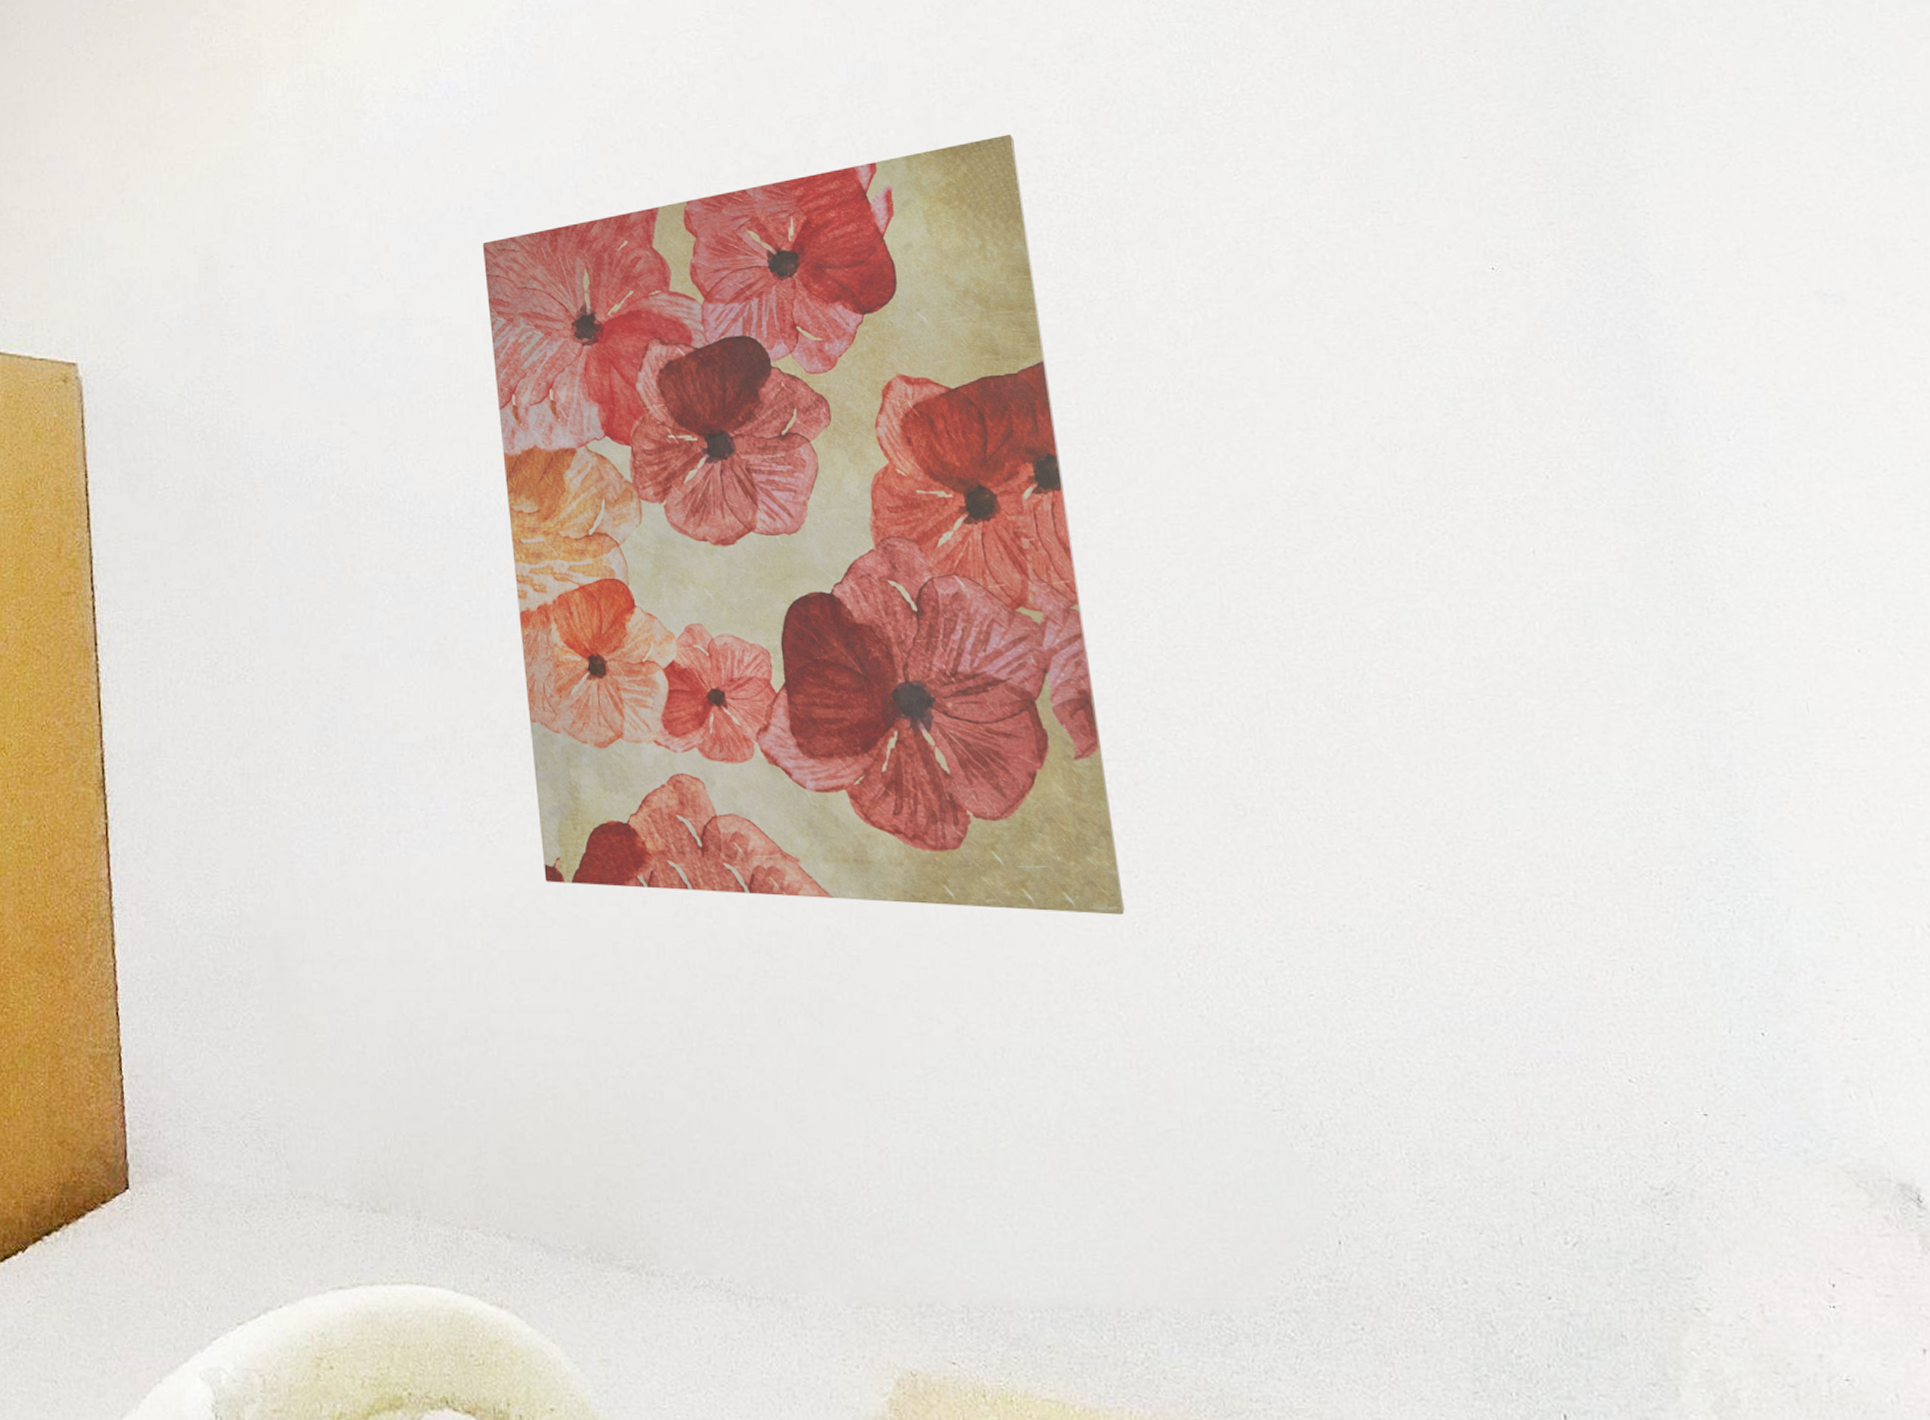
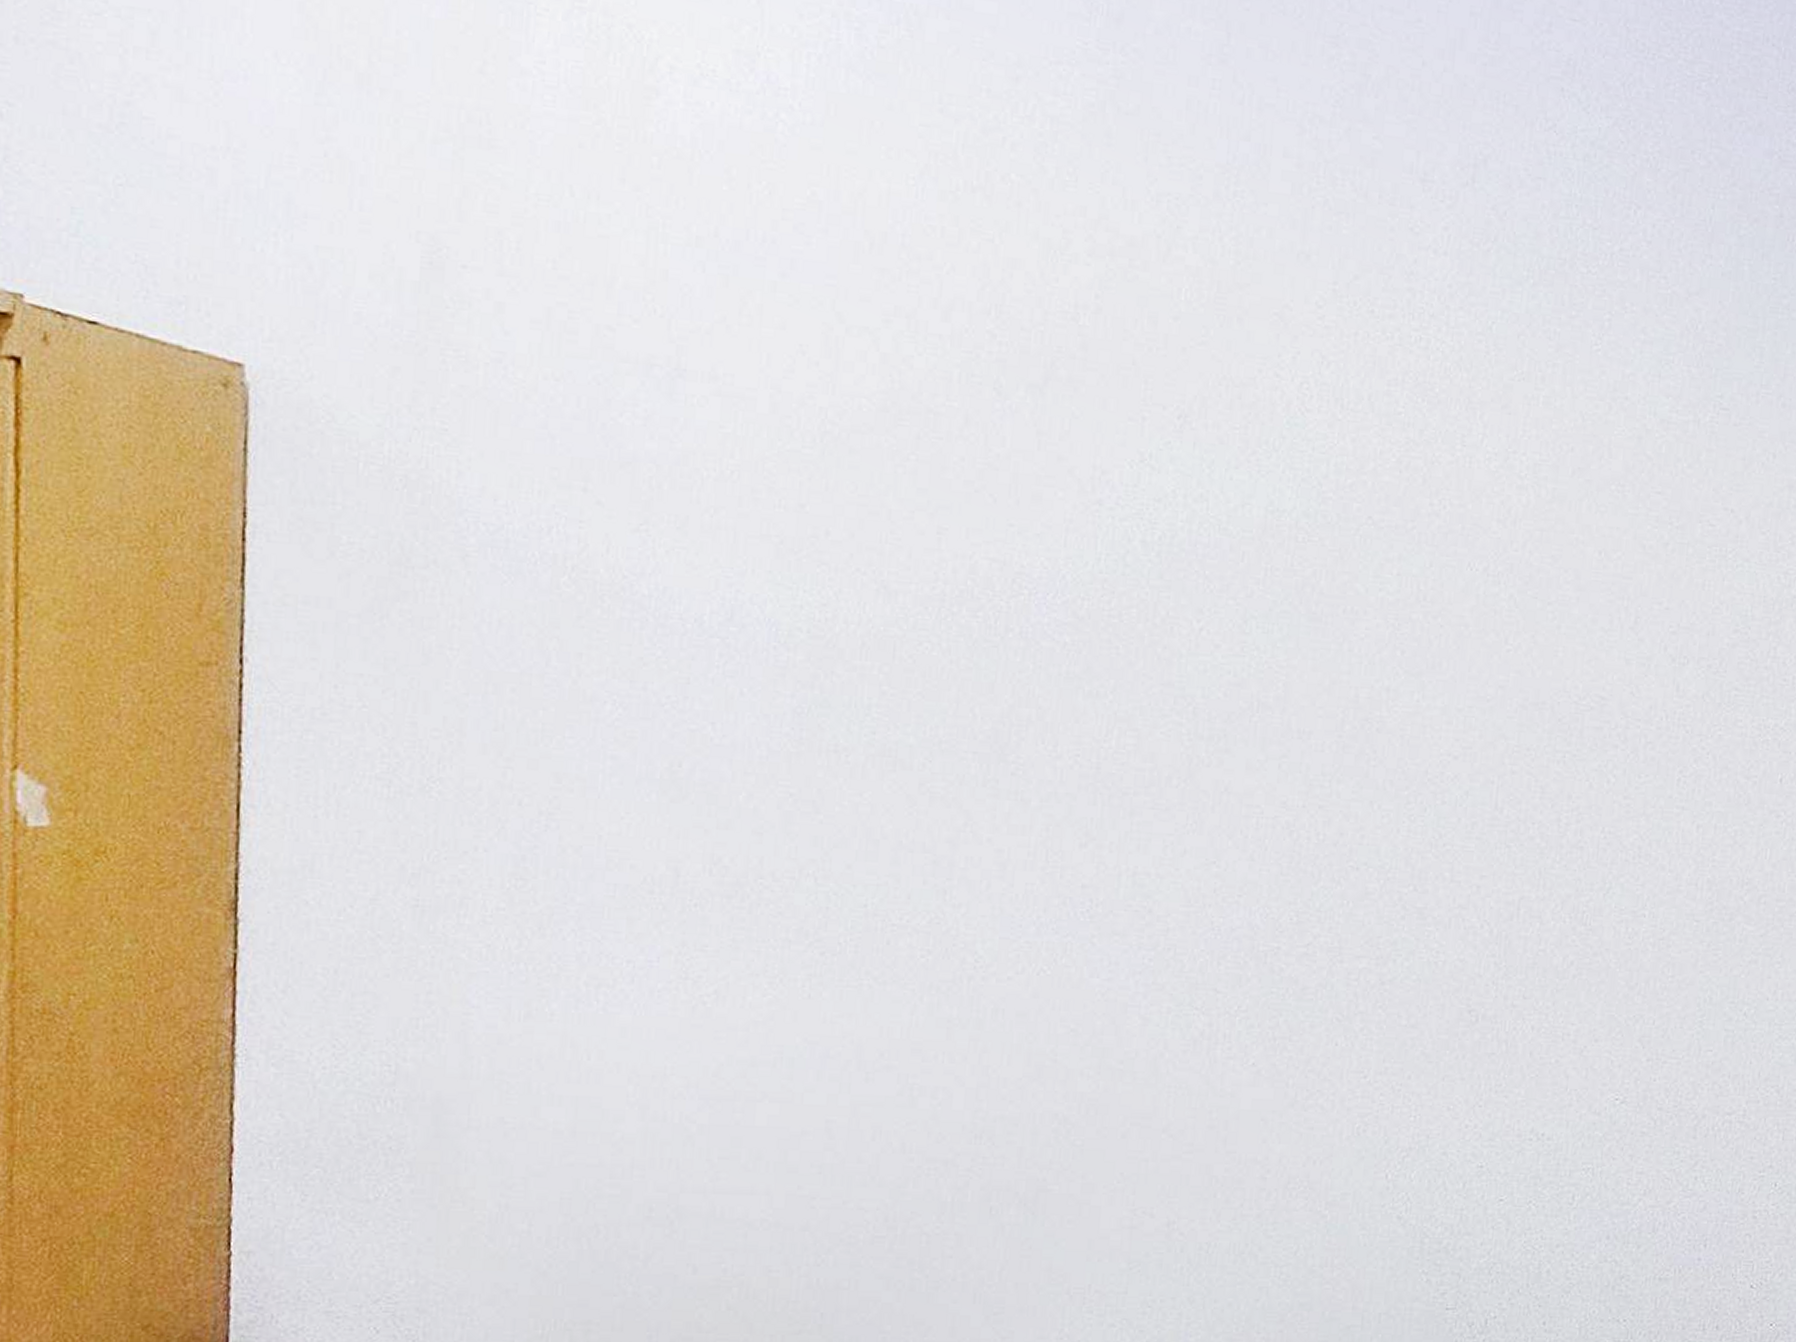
wall art: present [483,134,1125,915] -> none [760,257,1388,1115]

